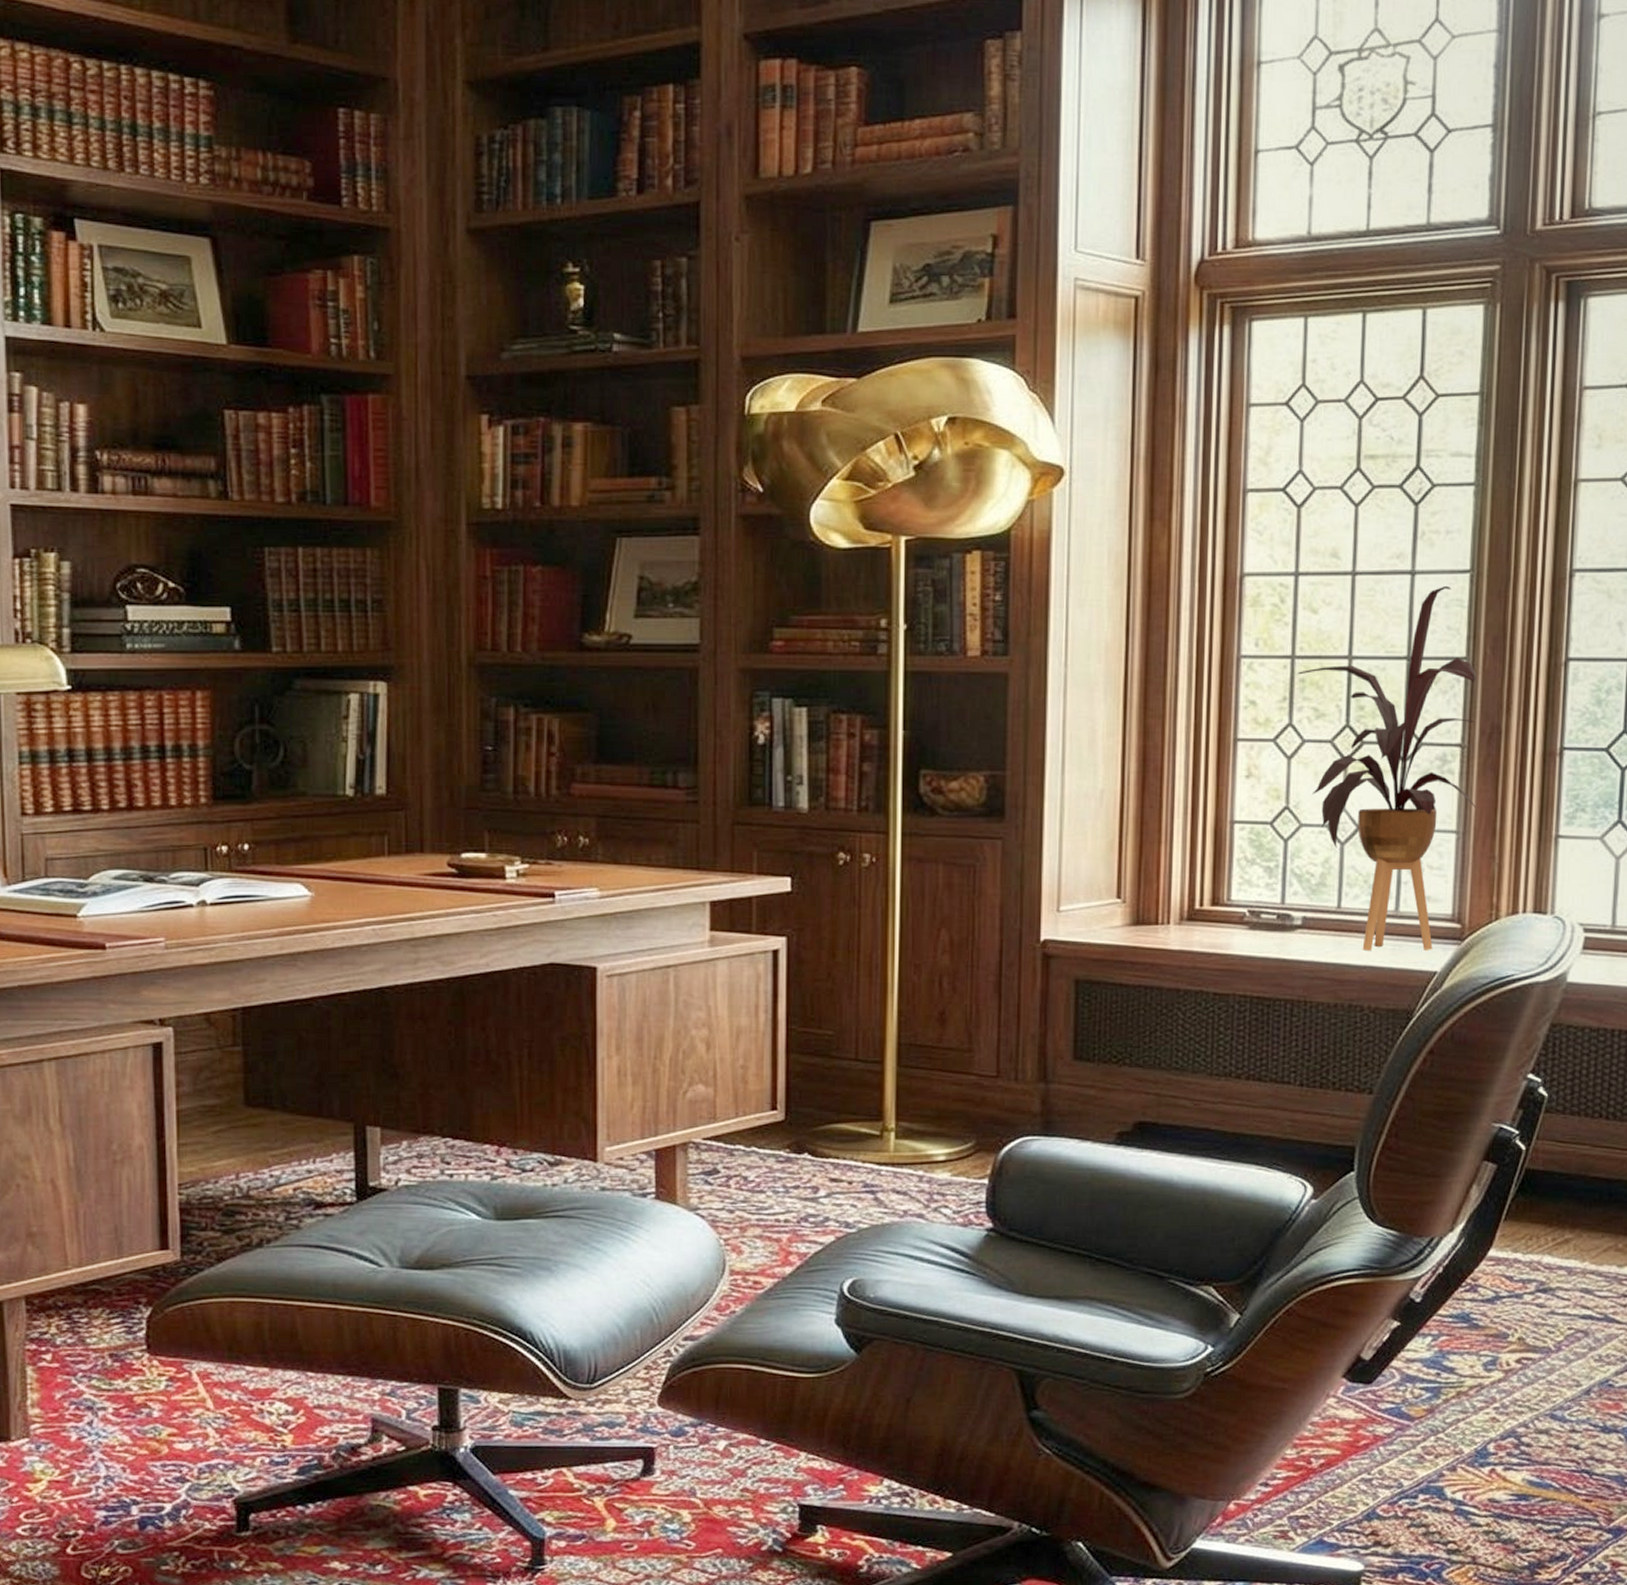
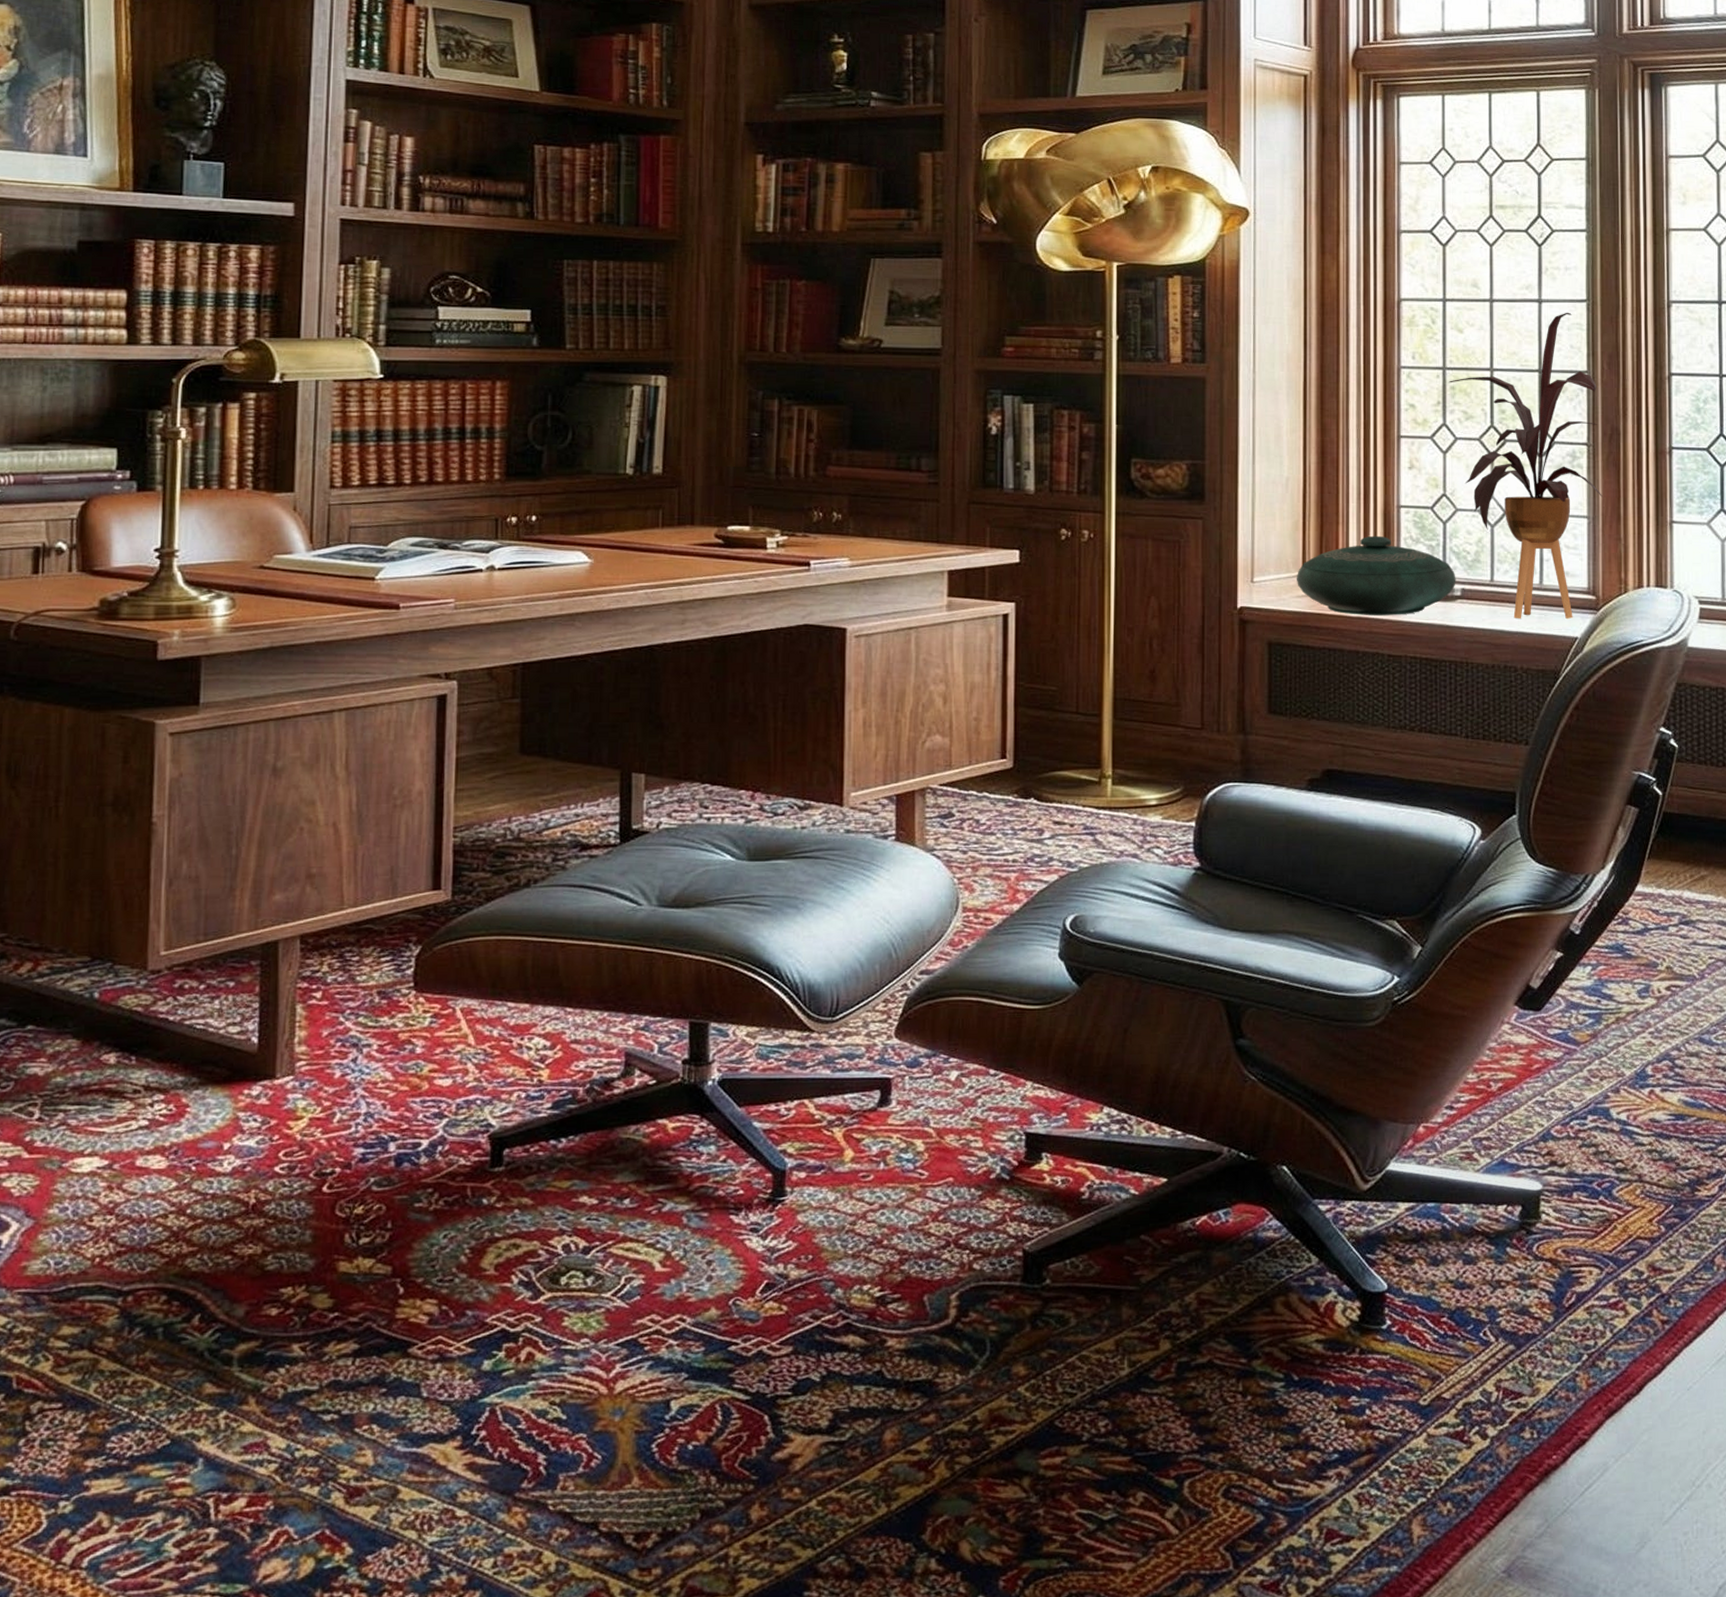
decorative bowl: none [1109,856,1297,948] -> present [1296,535,1456,615]

